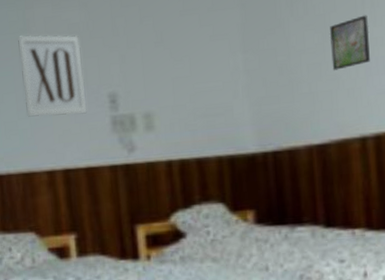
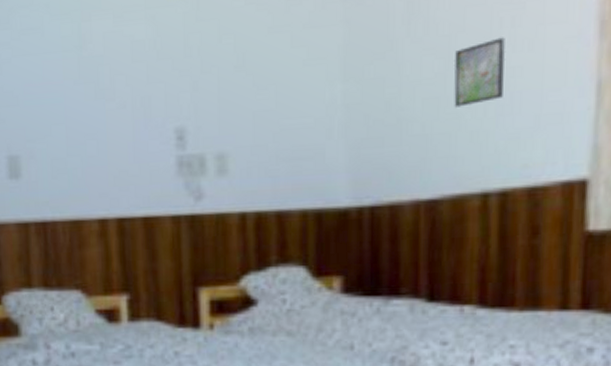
wall art: present [17,35,87,117] -> none [70,53,149,154]

